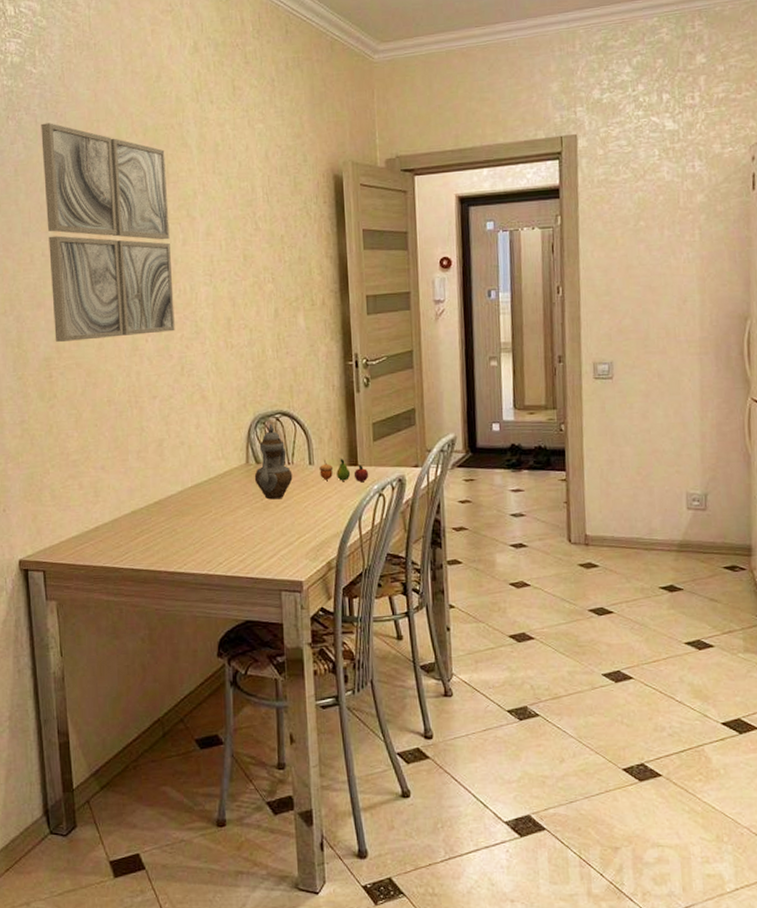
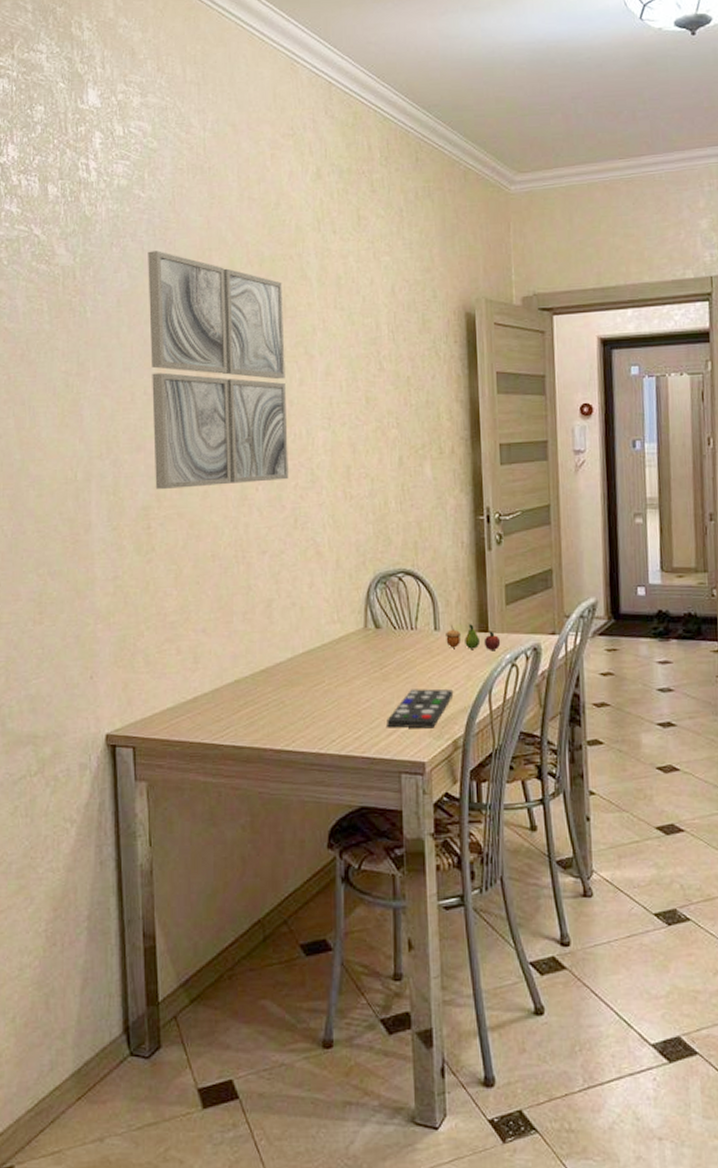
teapot: present [254,423,293,500] -> none [373,583,416,669]
remote control: none [268,516,327,552] -> present [387,689,454,729]

